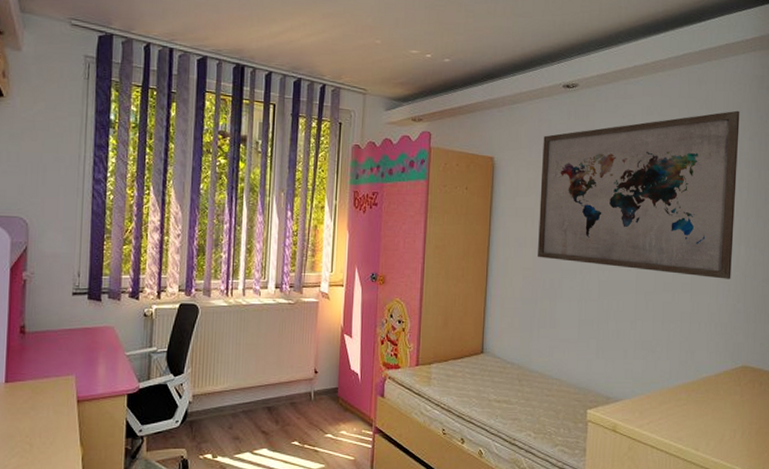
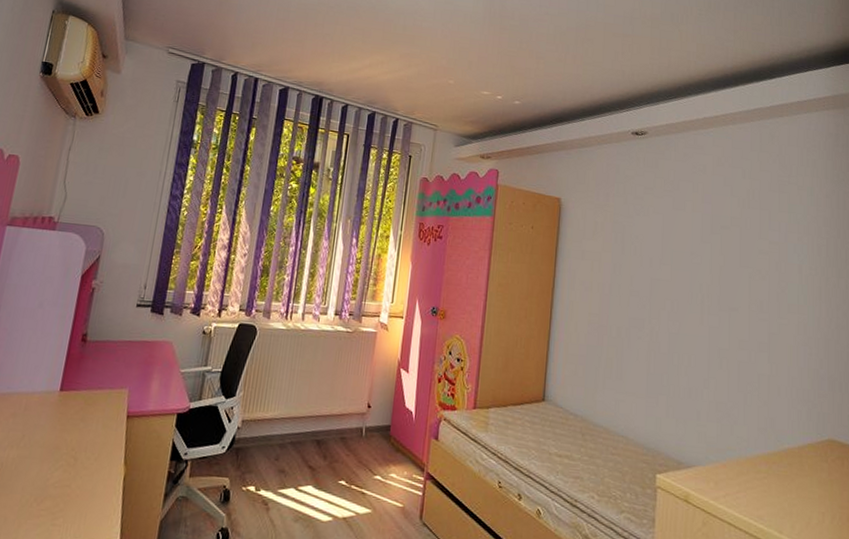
wall art: present [538,110,740,279] -> none [604,167,815,342]

